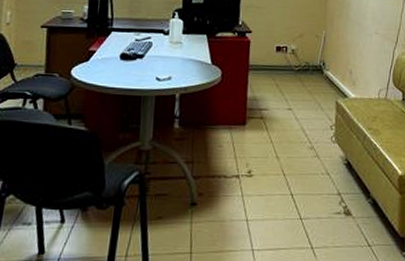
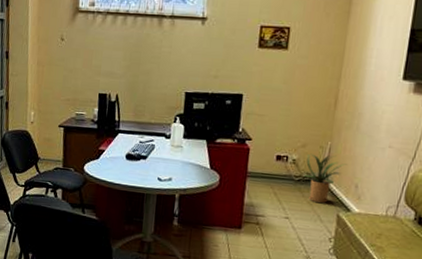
house plant: none [304,43,341,92] -> present [305,153,347,204]

